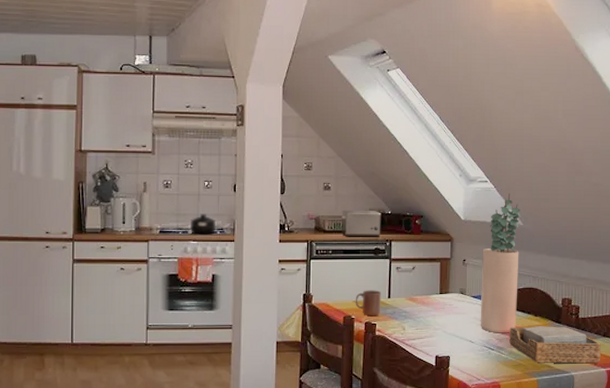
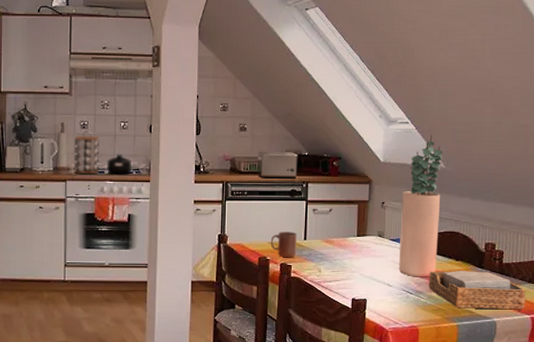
spice rack: none [156,190,184,235] -> present [73,130,100,175]

